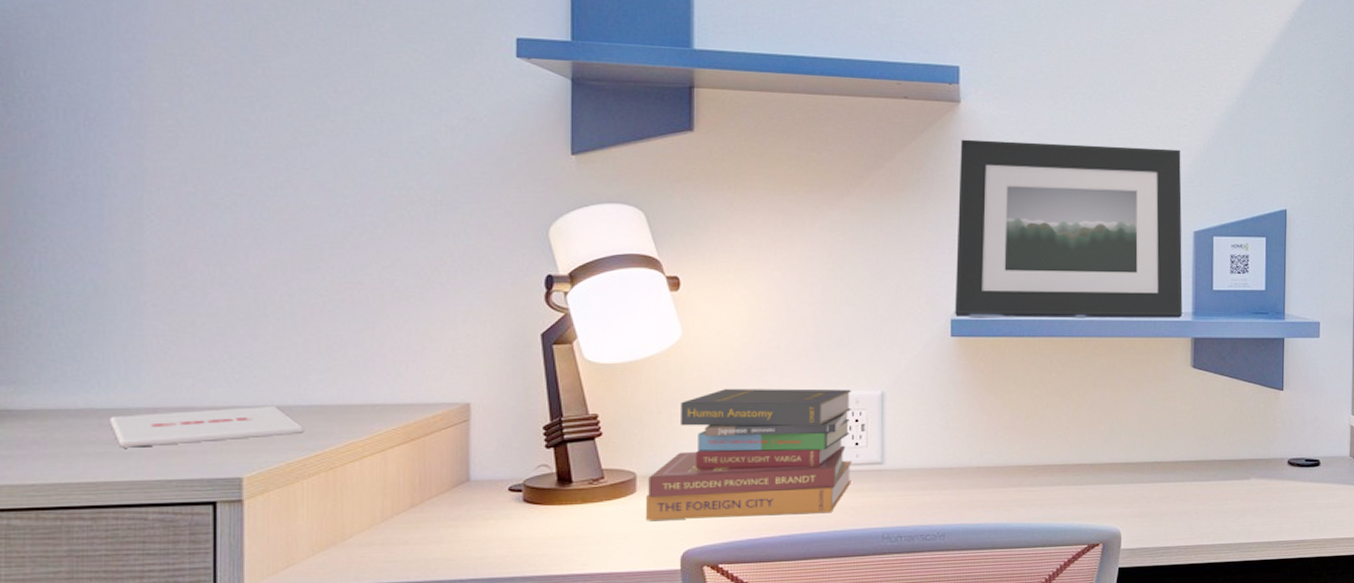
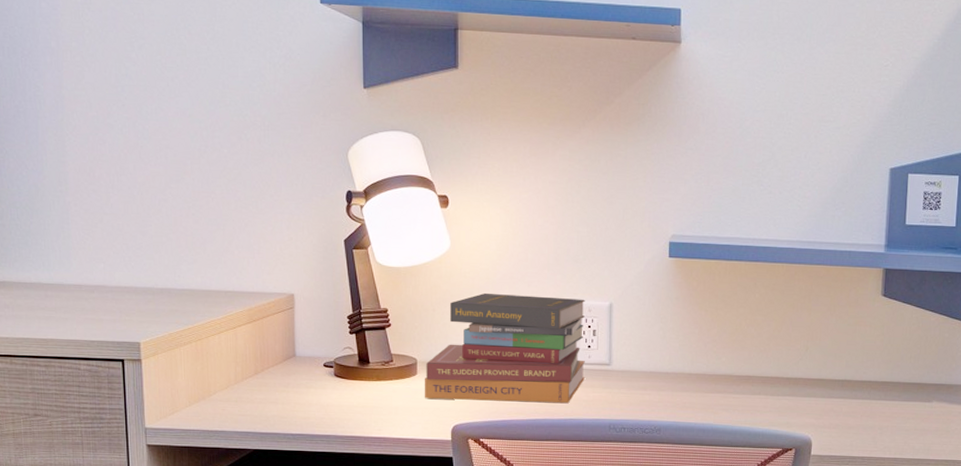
magazine: present [109,406,303,448] -> none [52,288,179,314]
picture frame: present [955,139,1183,318] -> none [673,77,882,250]

